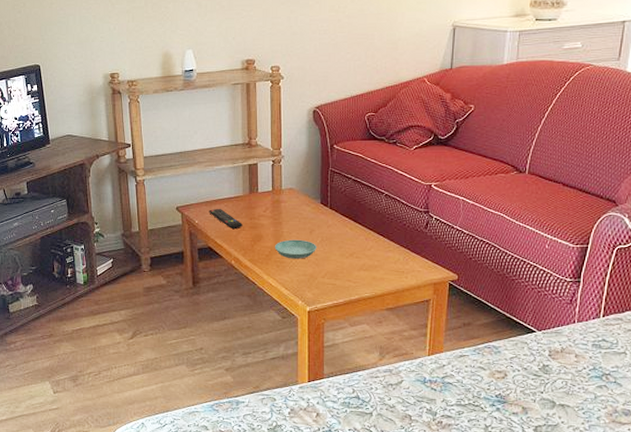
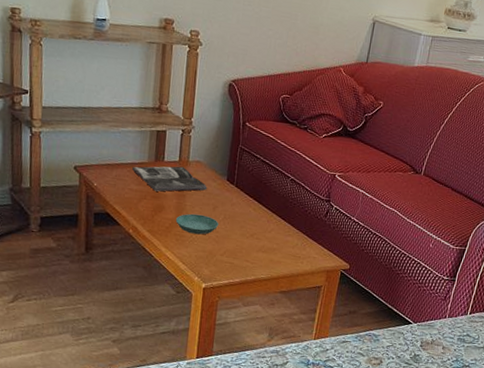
remote control: present [209,208,243,229] -> none [109,173,145,197]
magazine: none [229,195,302,222] -> present [132,166,208,192]

